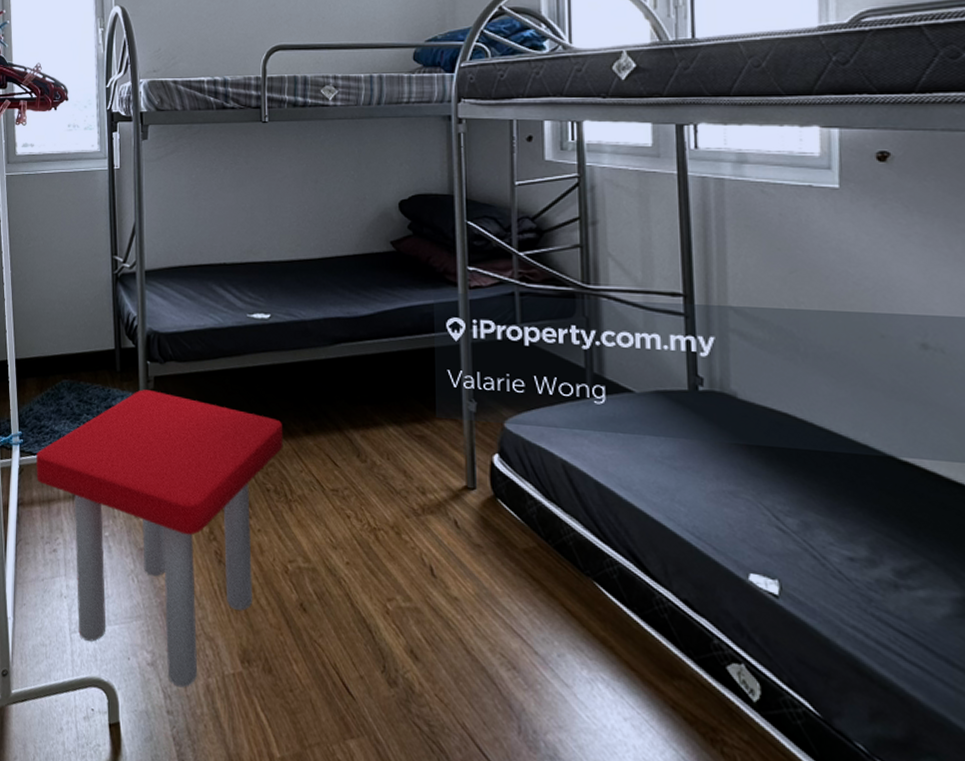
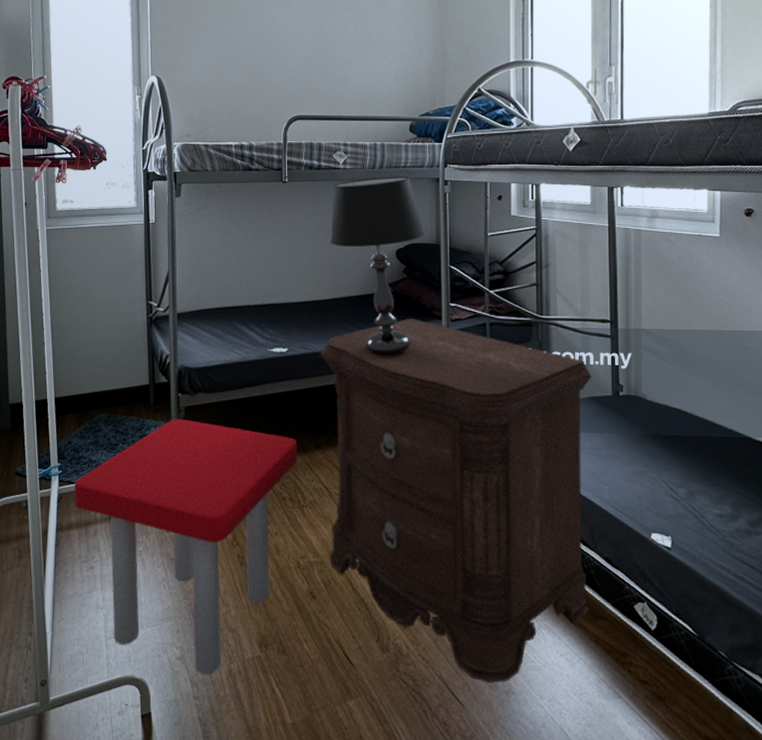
nightstand: none [308,283,662,744] -> present [320,318,592,683]
table lamp: none [319,113,434,328] -> present [331,176,425,356]

